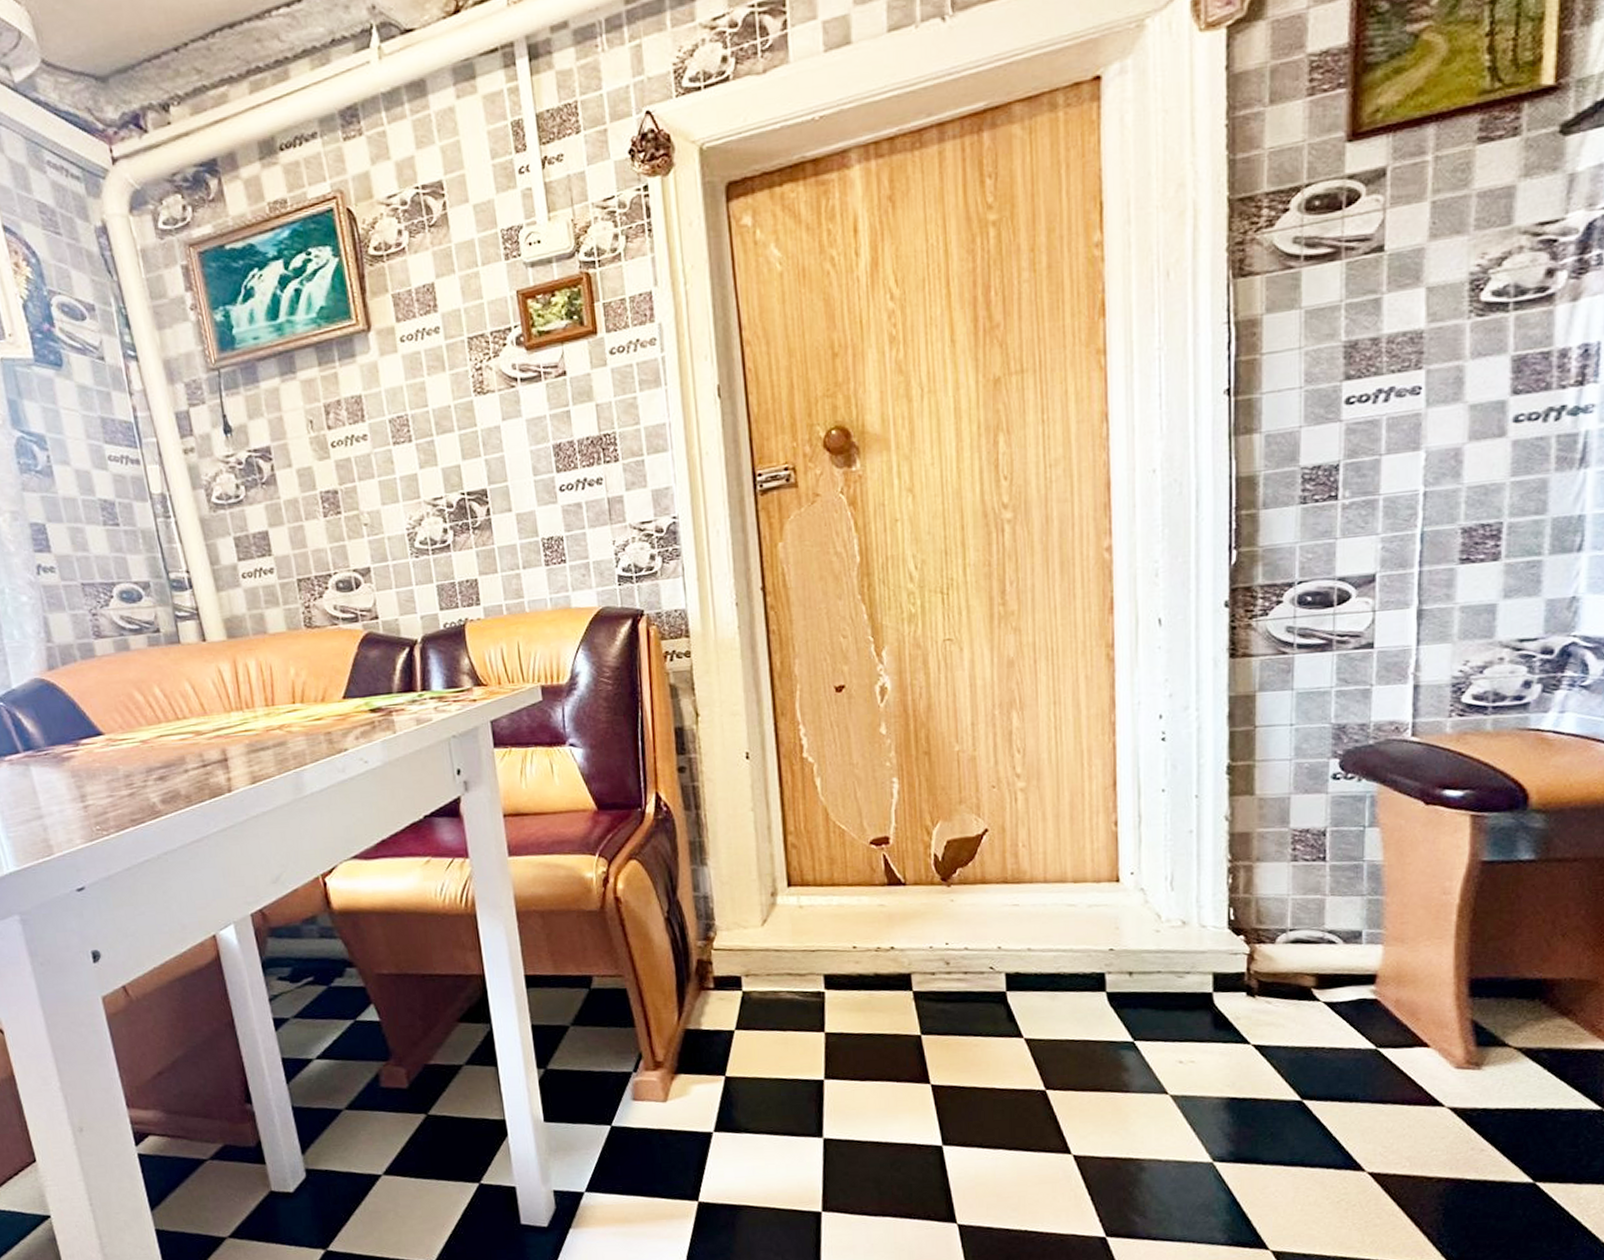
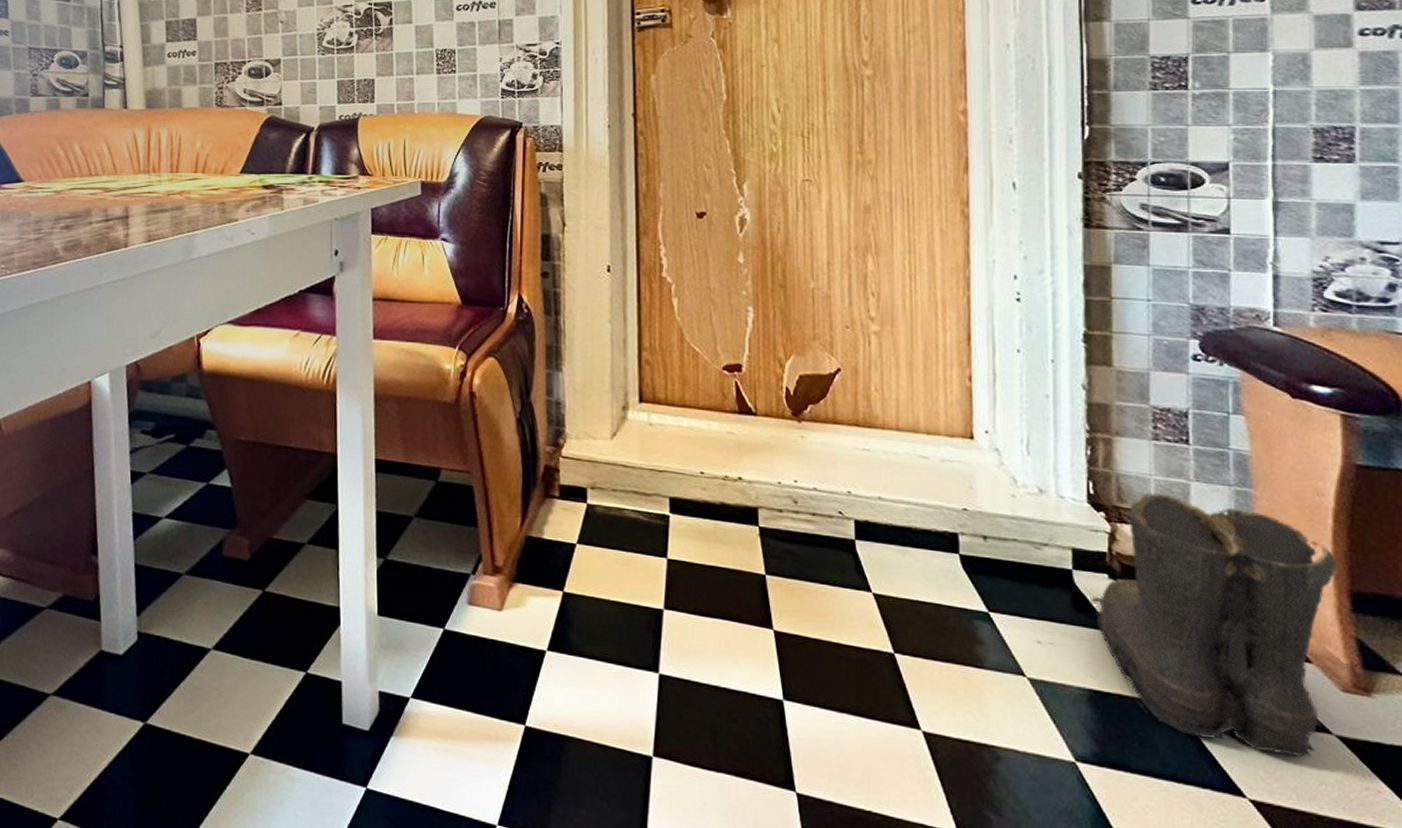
boots: none [1230,910,1458,1131] -> present [1091,492,1337,758]

